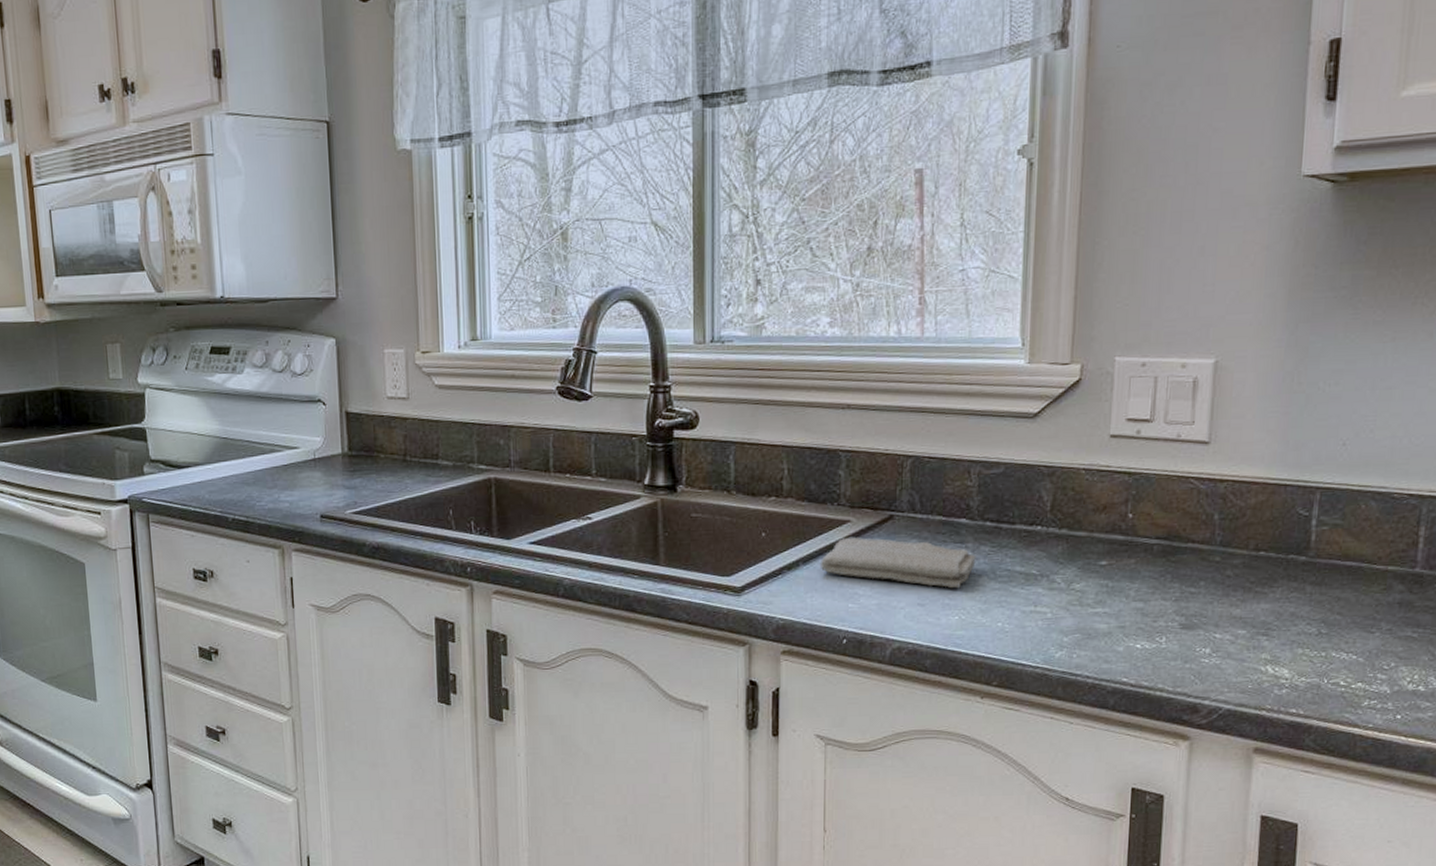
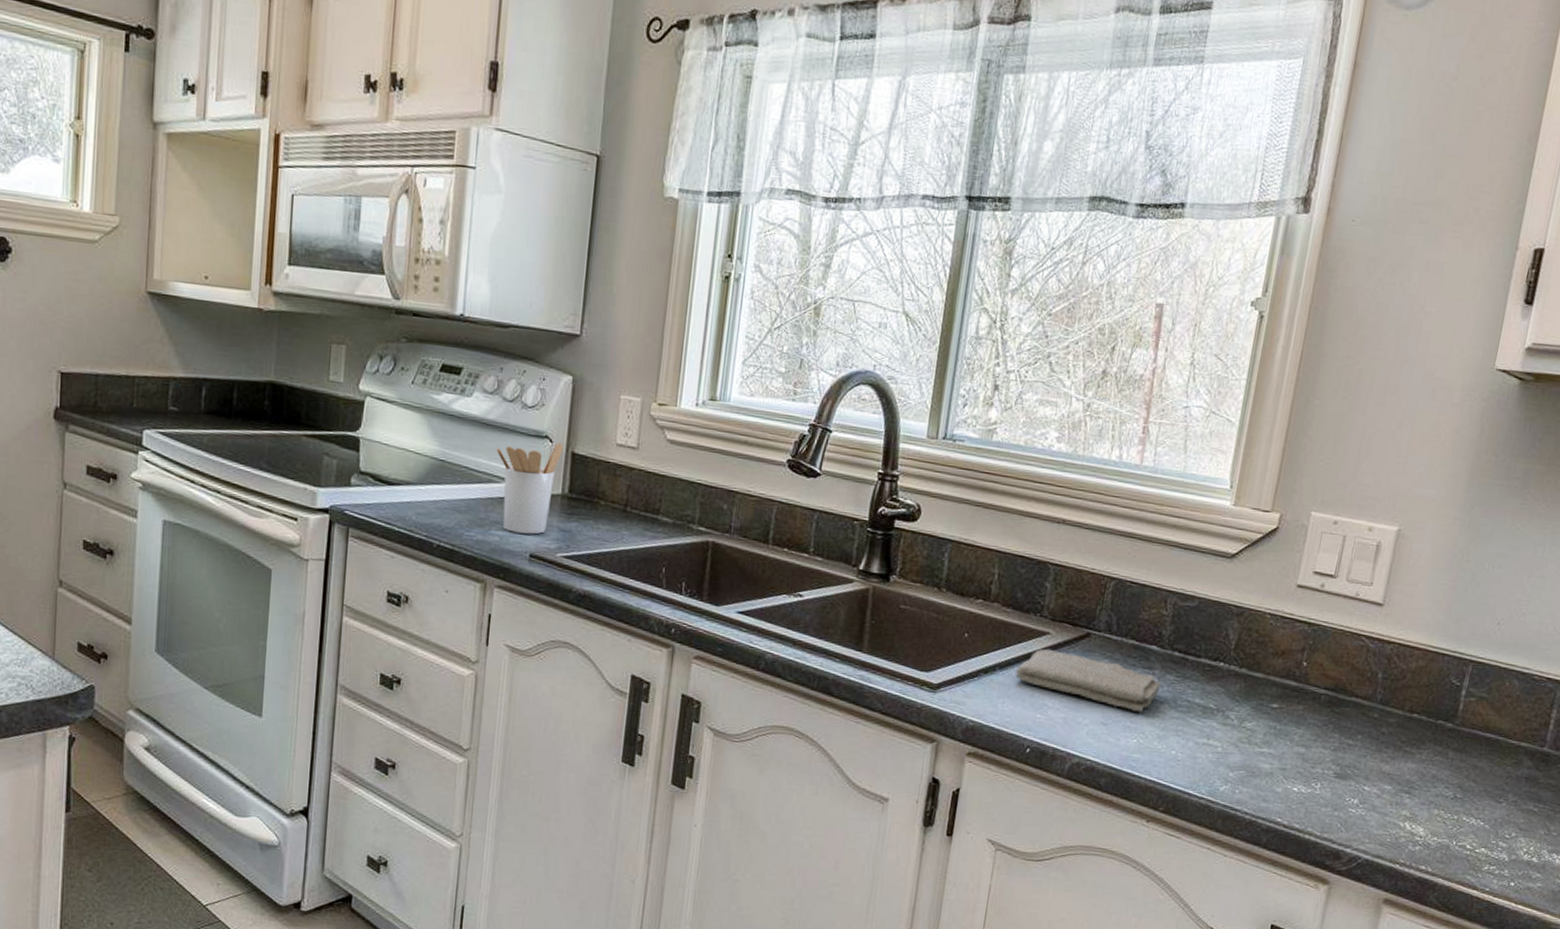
utensil holder: none [273,405,338,497] -> present [496,443,564,535]

